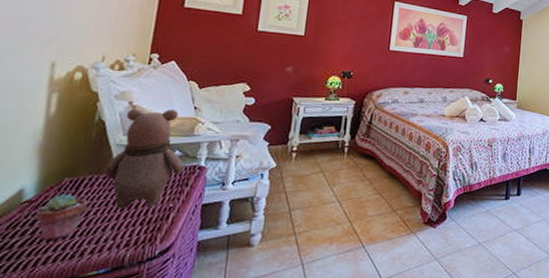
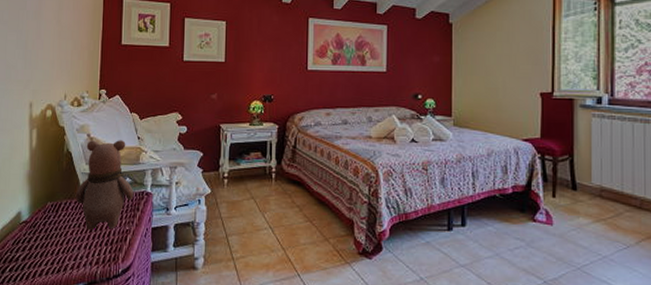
potted succulent: present [35,193,88,240] -> none [30,216,66,256]

